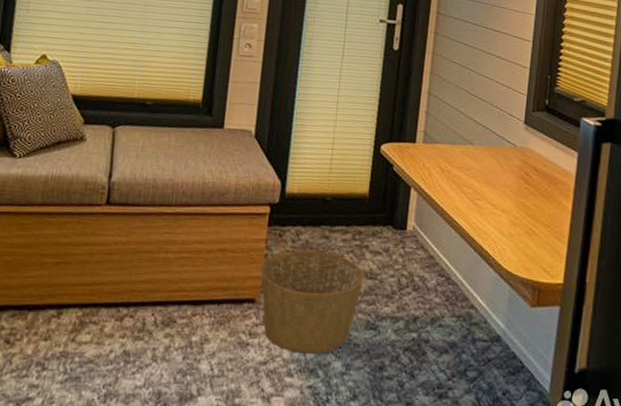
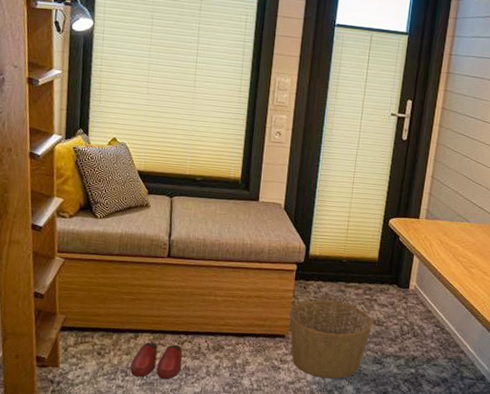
slippers: none [49,321,121,371] -> present [130,343,183,379]

